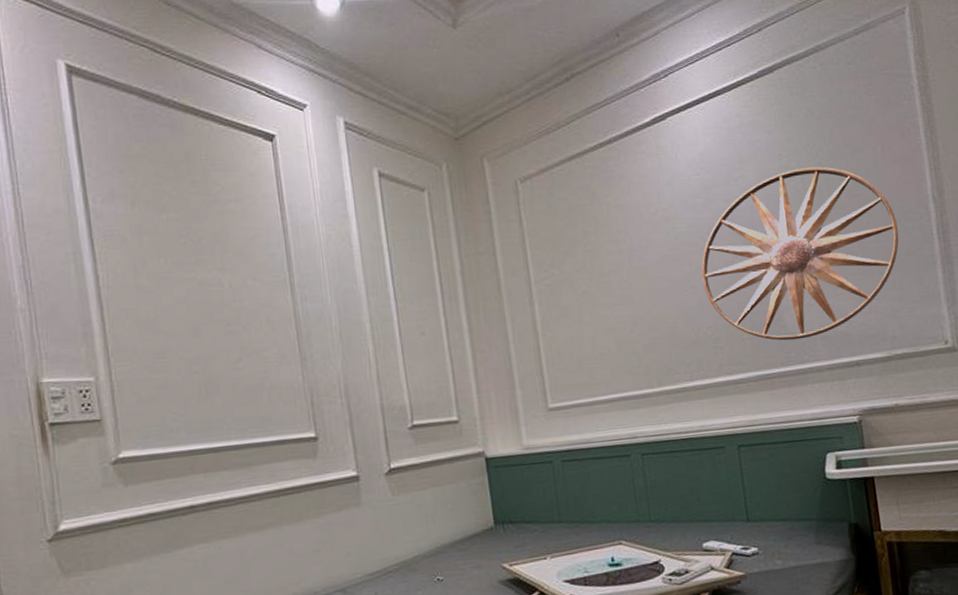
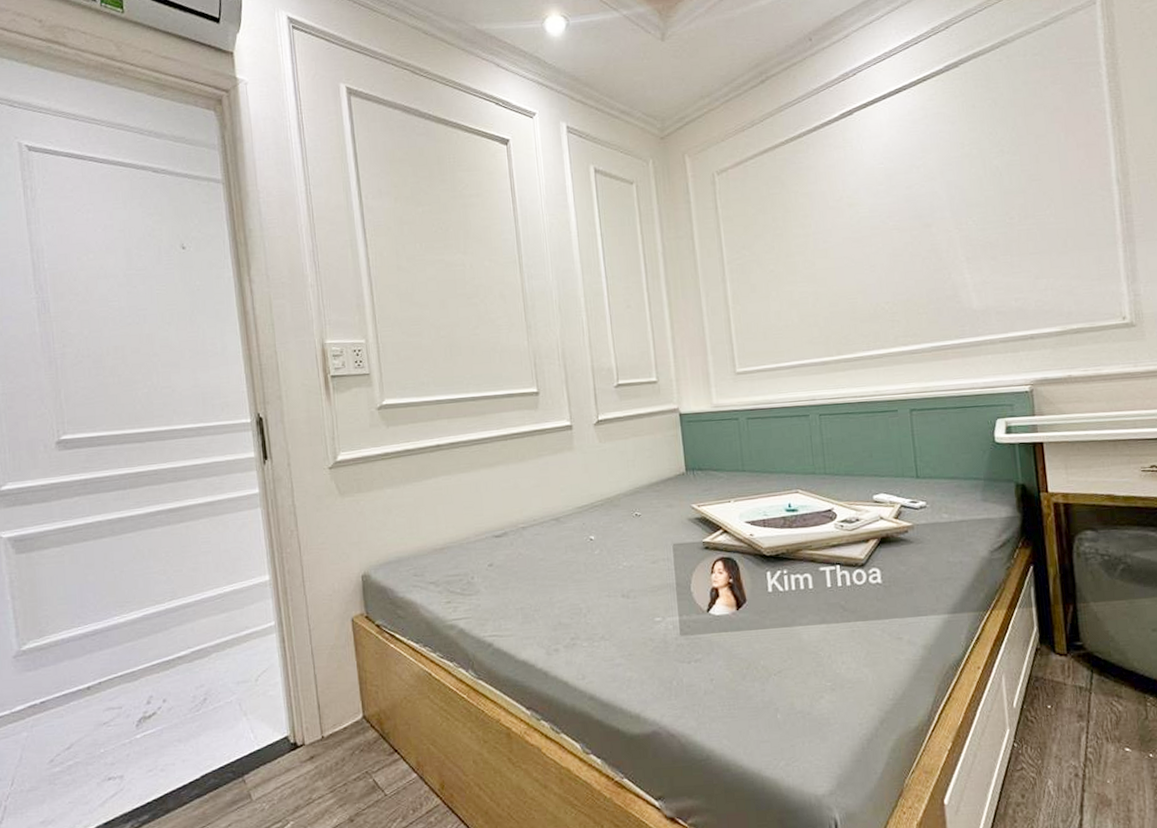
wall art: present [701,167,899,341] -> none [881,153,1080,315]

